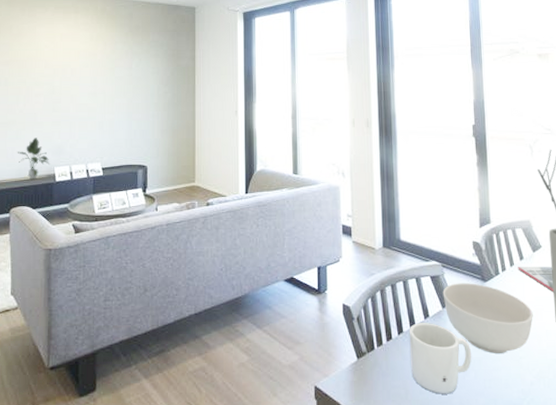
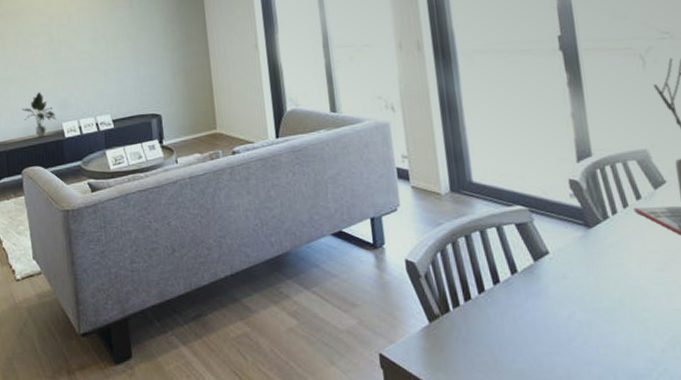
mug: present [409,323,472,394] -> none [492,279,579,363]
bowl: present [442,283,533,353] -> none [533,230,660,314]

